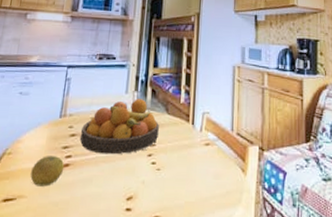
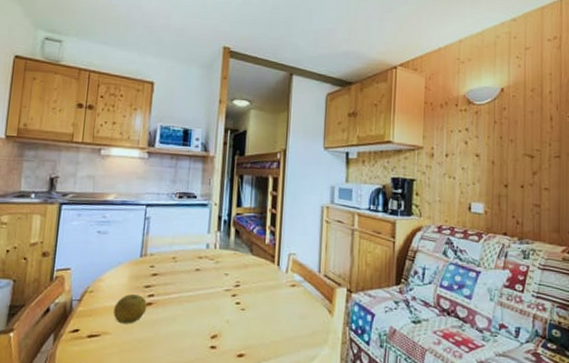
fruit bowl: present [80,99,159,155] -> none [162,239,243,294]

